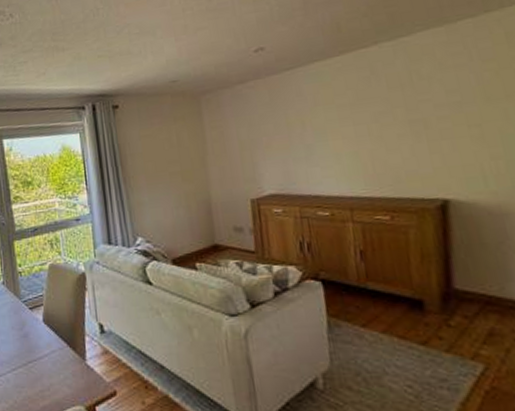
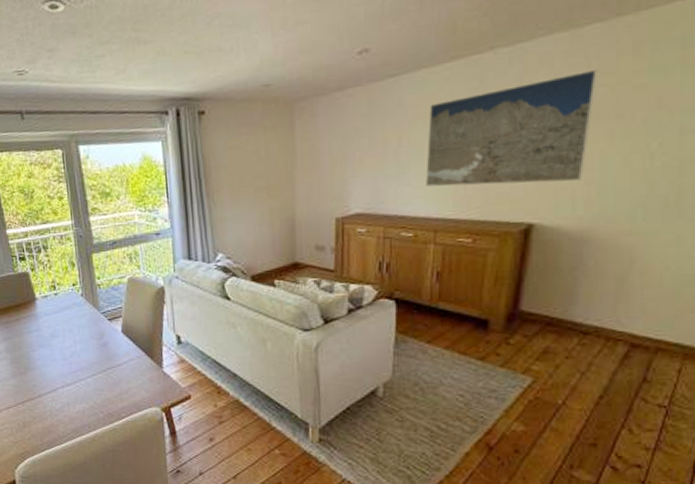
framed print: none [327,56,488,167] -> present [426,69,598,187]

